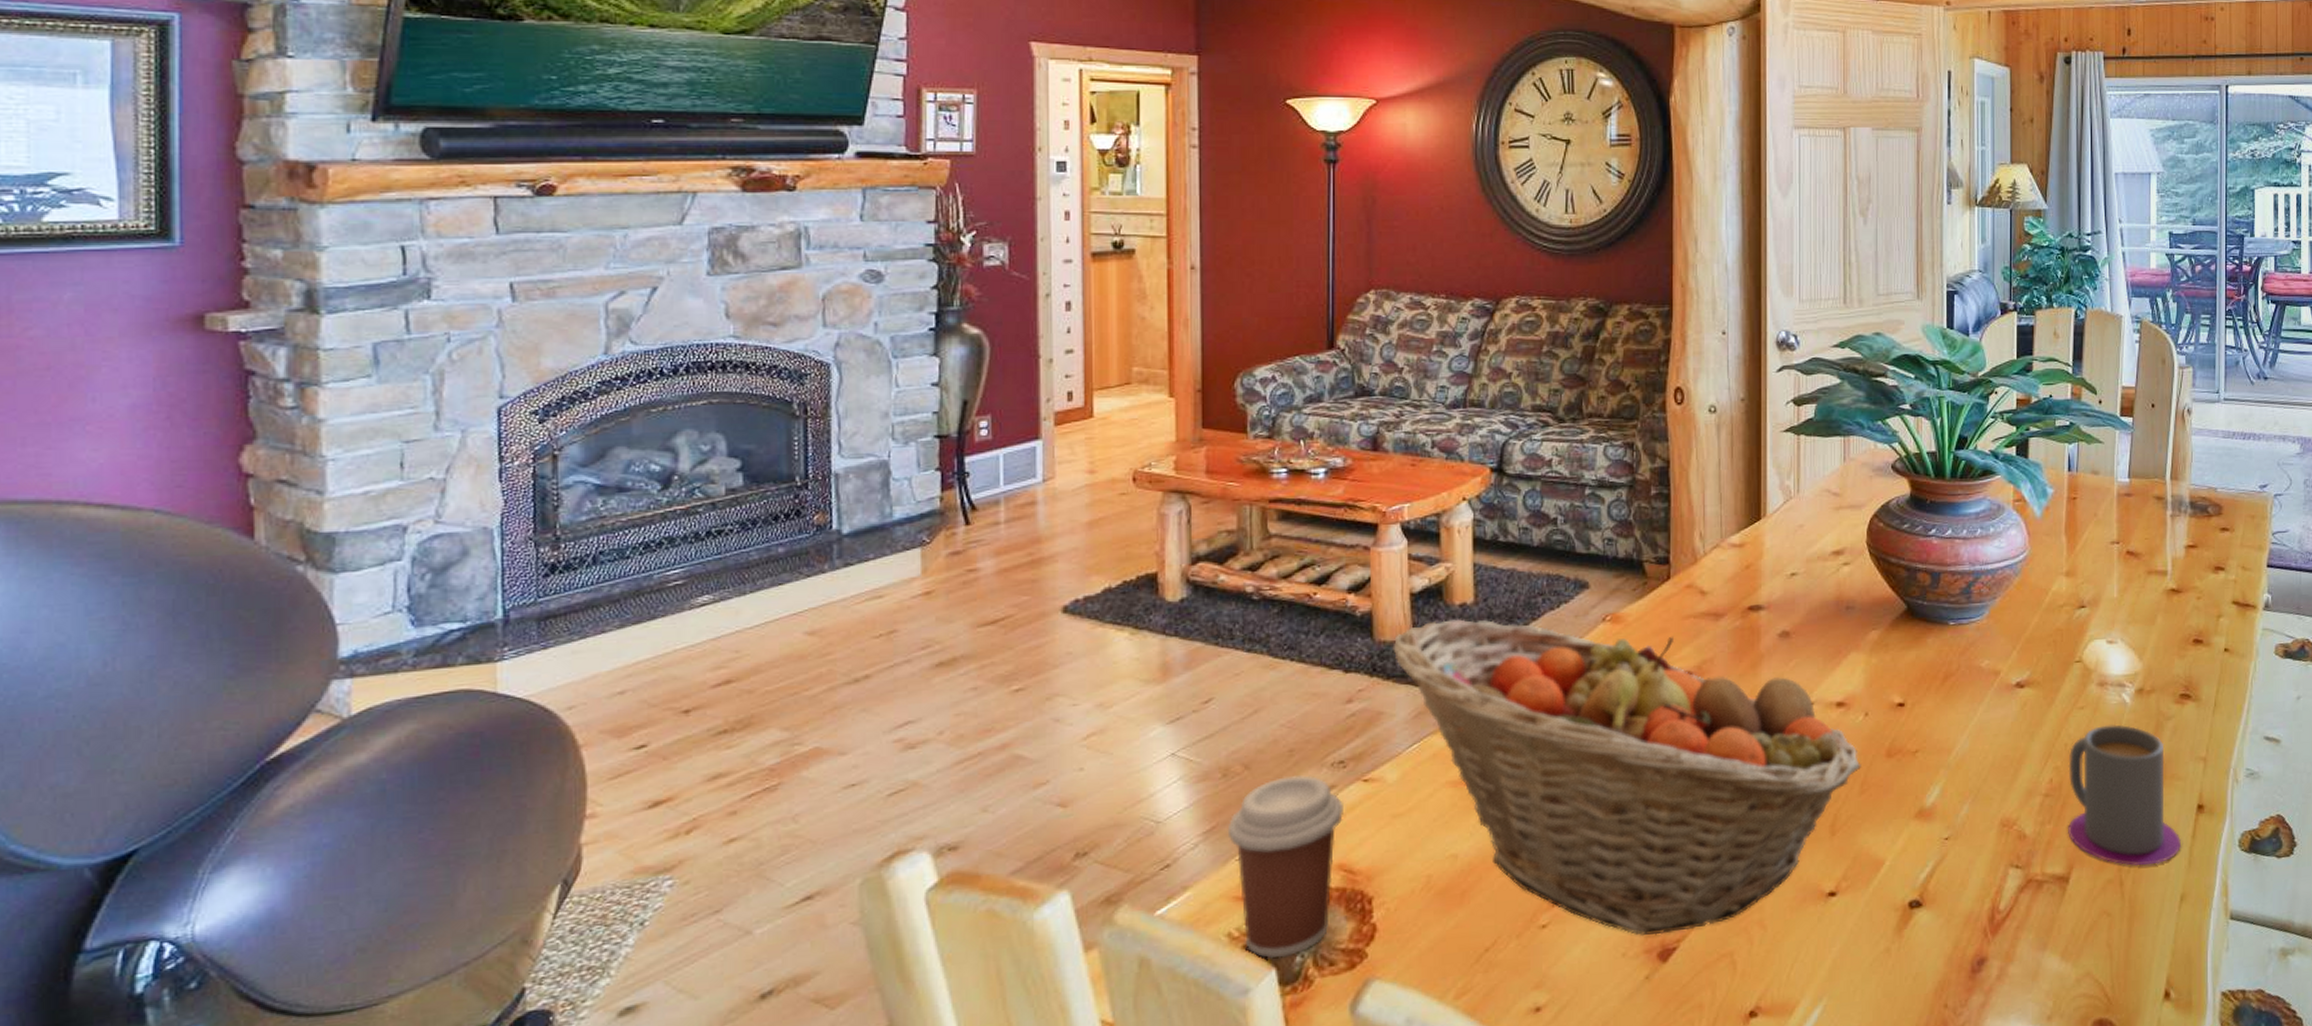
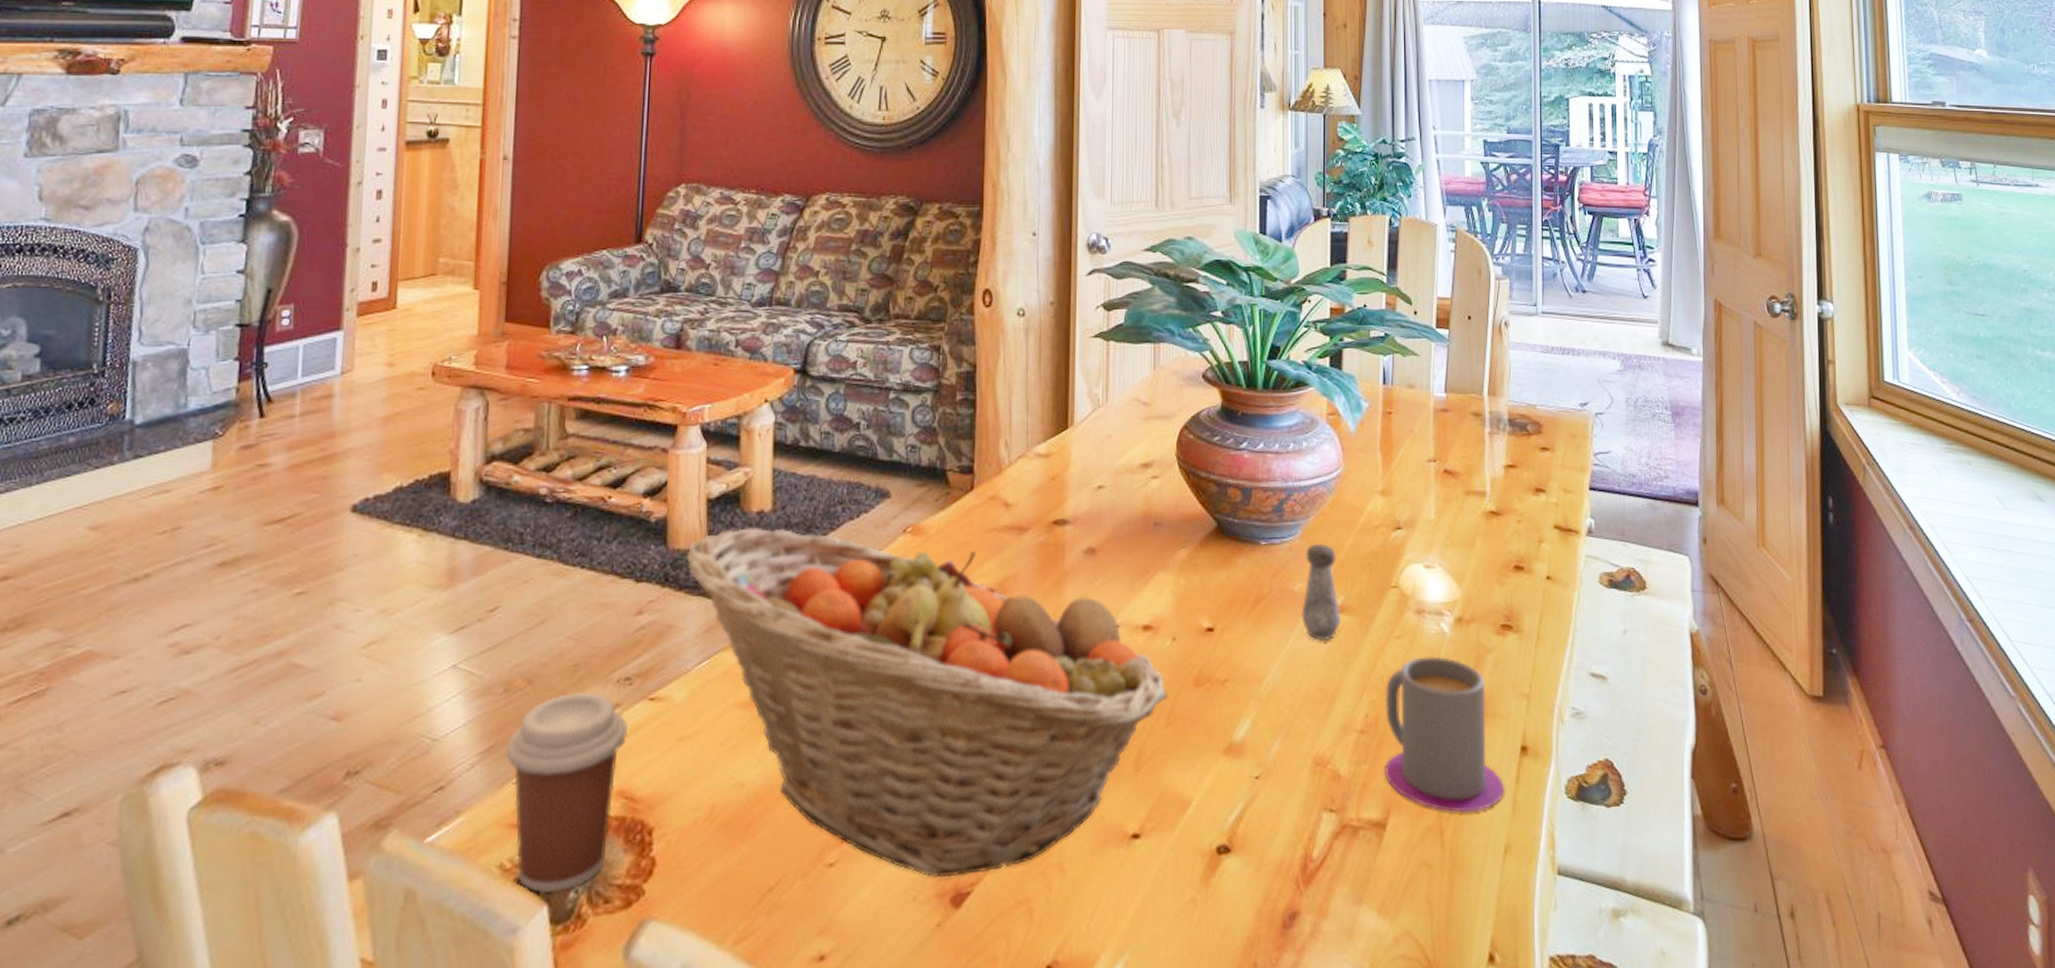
salt shaker: none [1989,622,2028,713] -> present [1301,543,1342,641]

